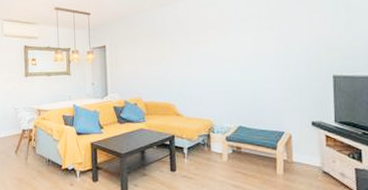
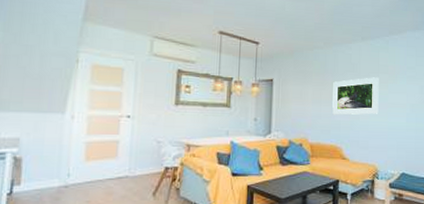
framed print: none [162,33,210,74] -> present [332,77,379,115]

